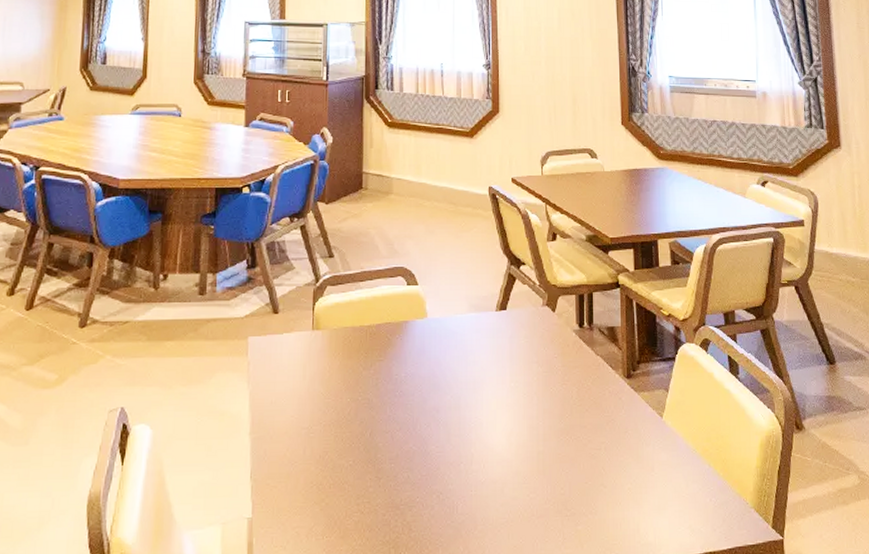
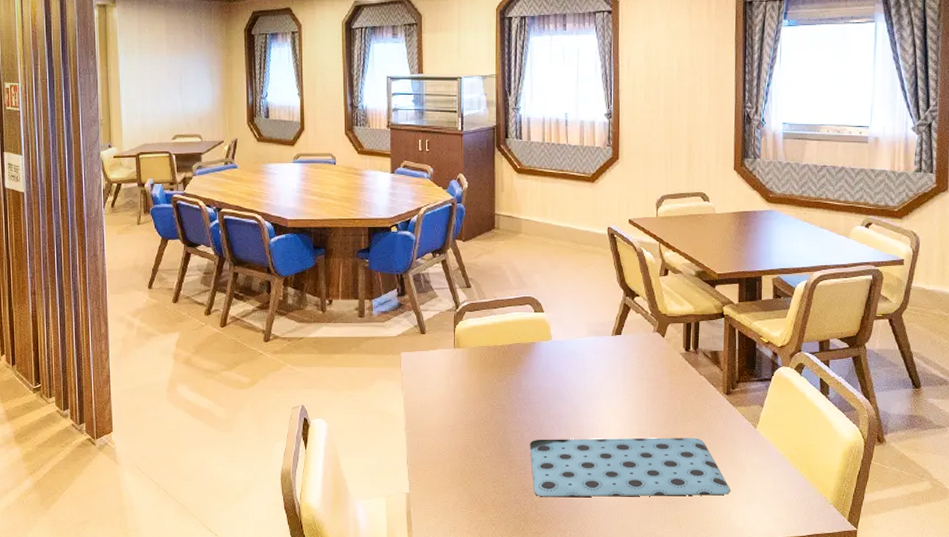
placemat: none [401,432,637,516] -> present [530,438,730,497]

